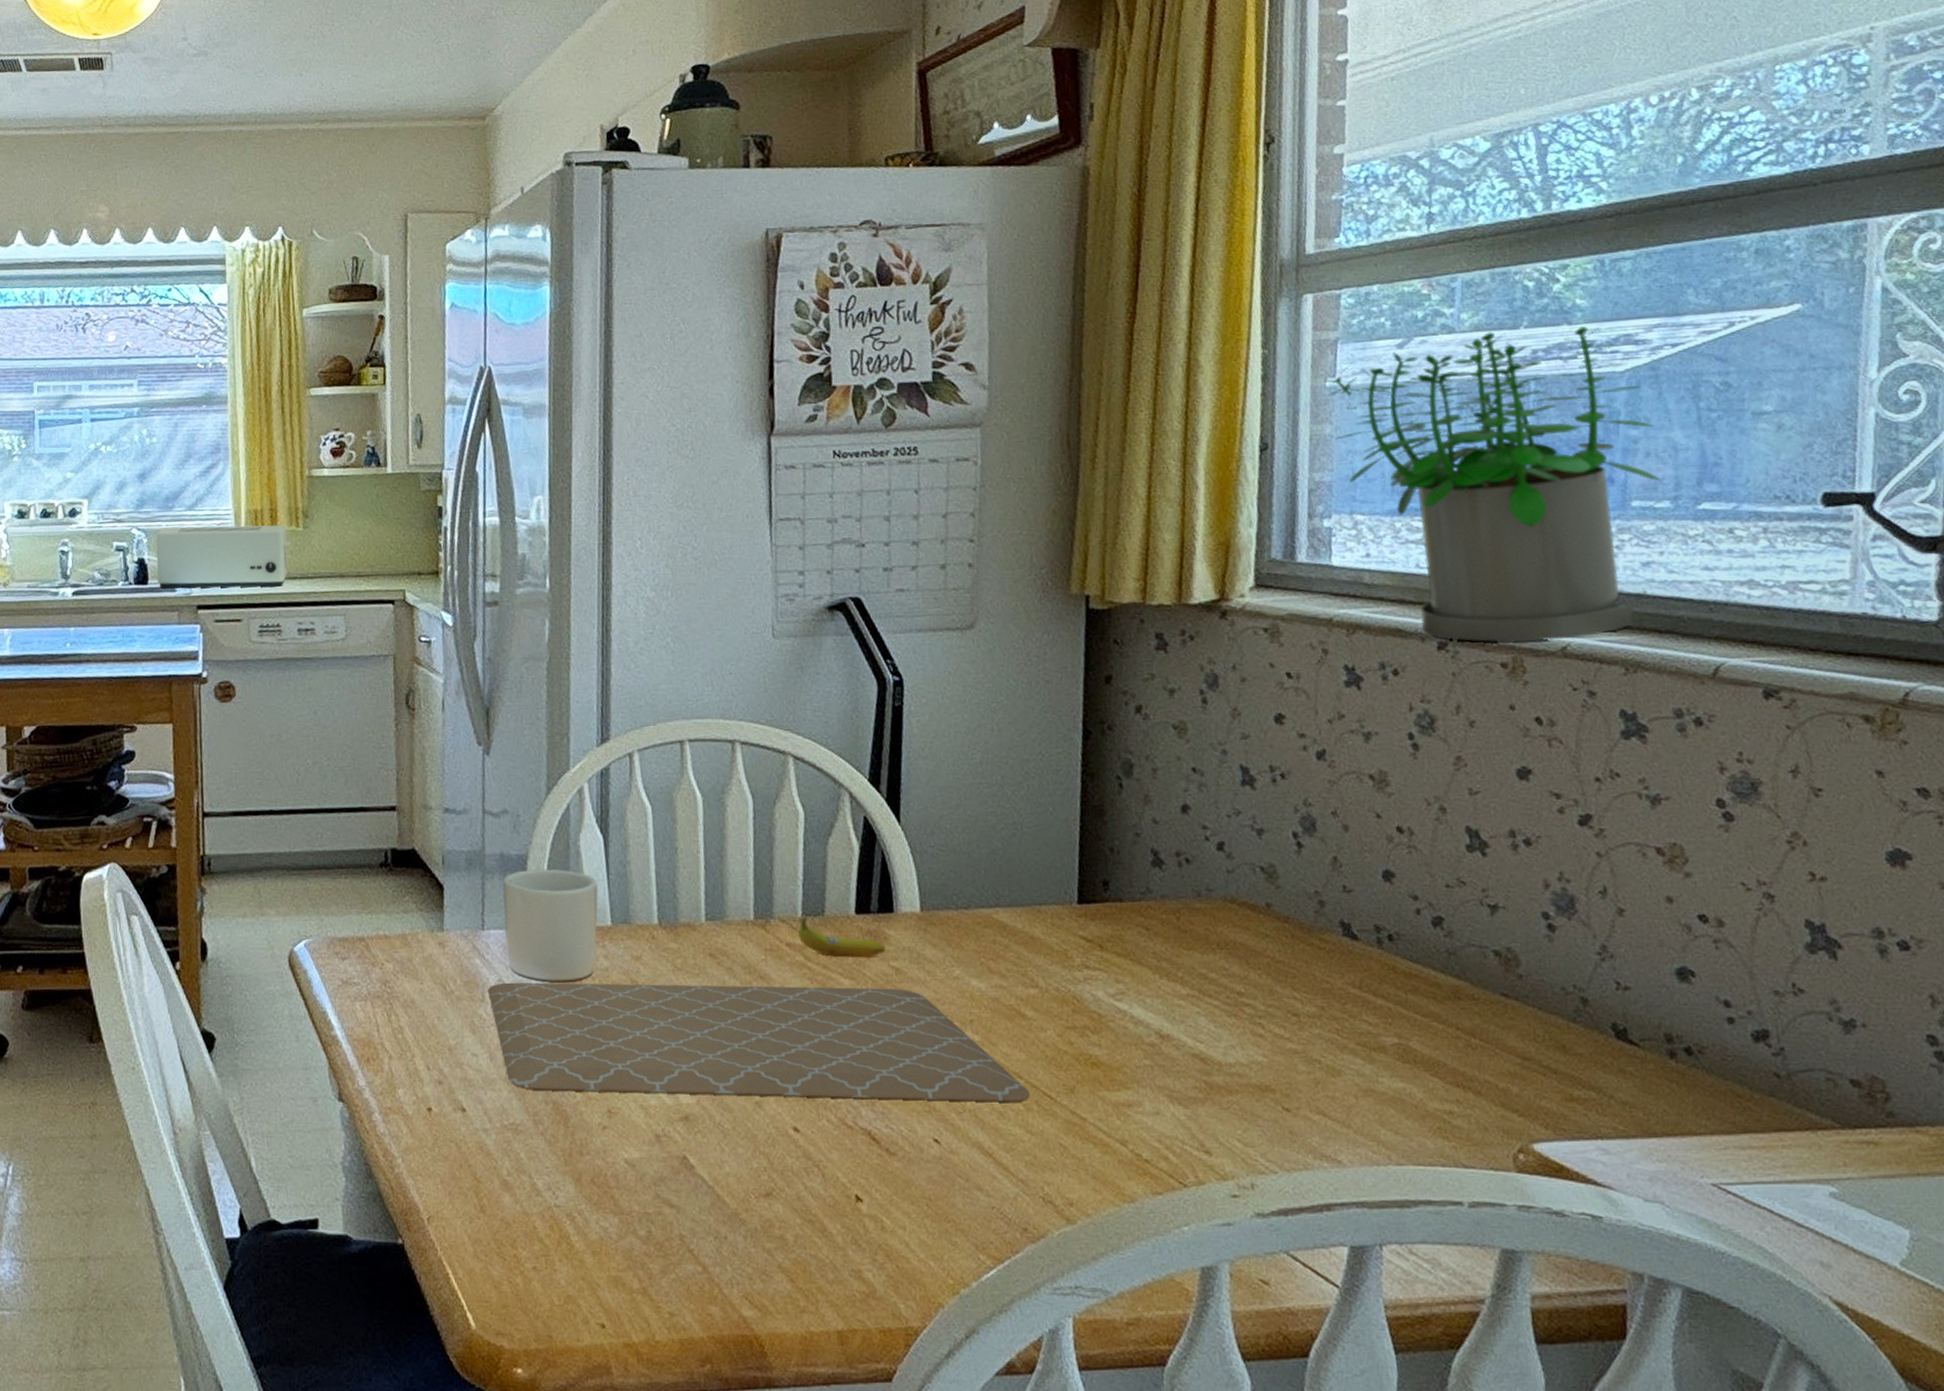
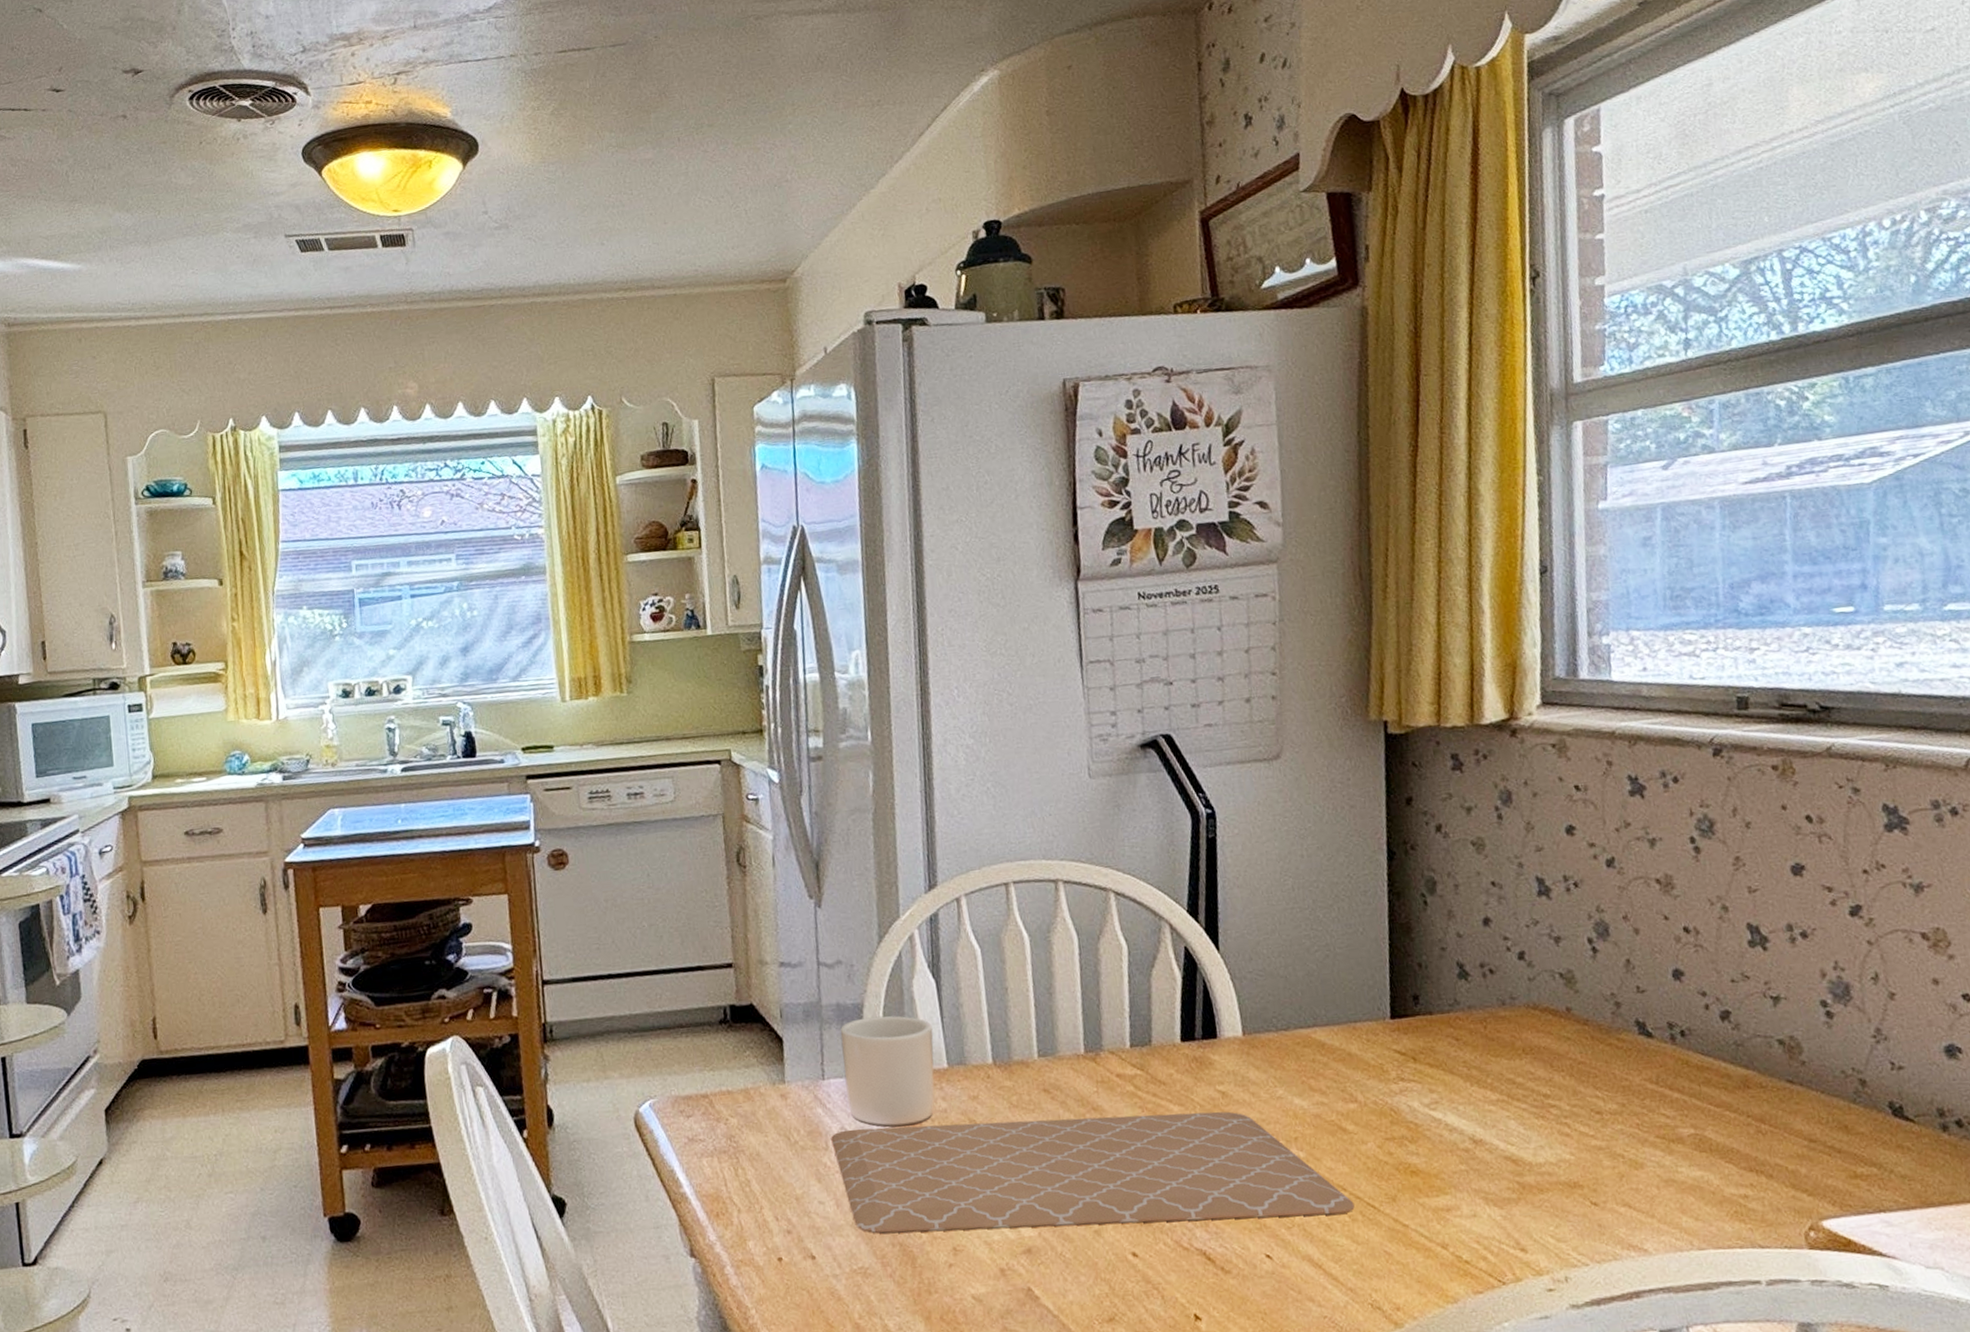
toaster: present [155,525,290,589] -> none [481,691,615,761]
fruit: present [798,914,886,958] -> none [1127,1045,1212,1085]
potted plant: present [1324,326,1661,643] -> none [1597,441,1909,747]

